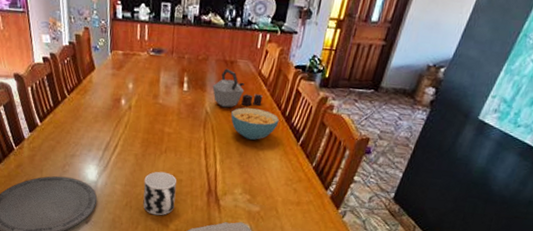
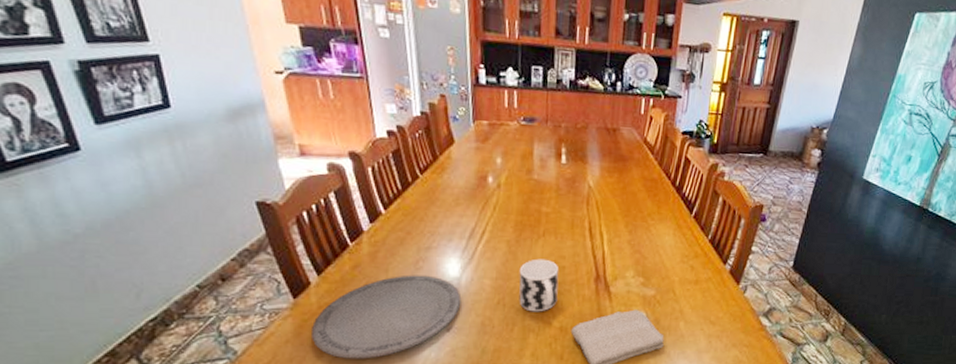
kettle: present [212,68,263,108] -> none [594,137,650,181]
cereal bowl: present [231,107,280,140] -> none [617,179,670,215]

